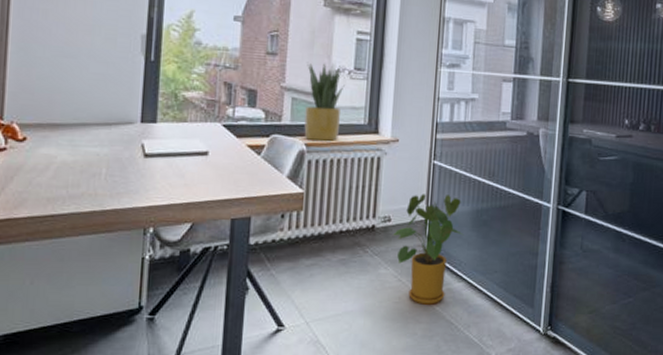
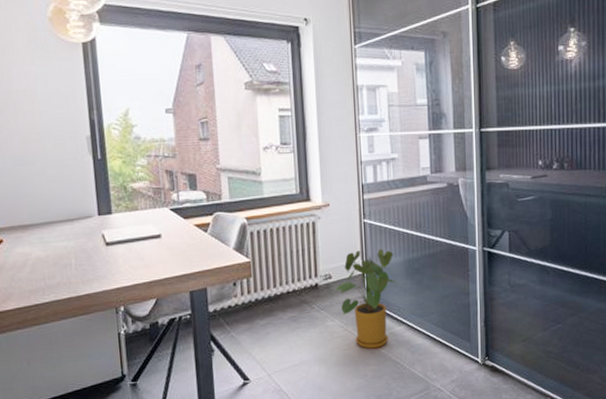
planter: present [304,62,345,141] -> none [237,140,275,214]

